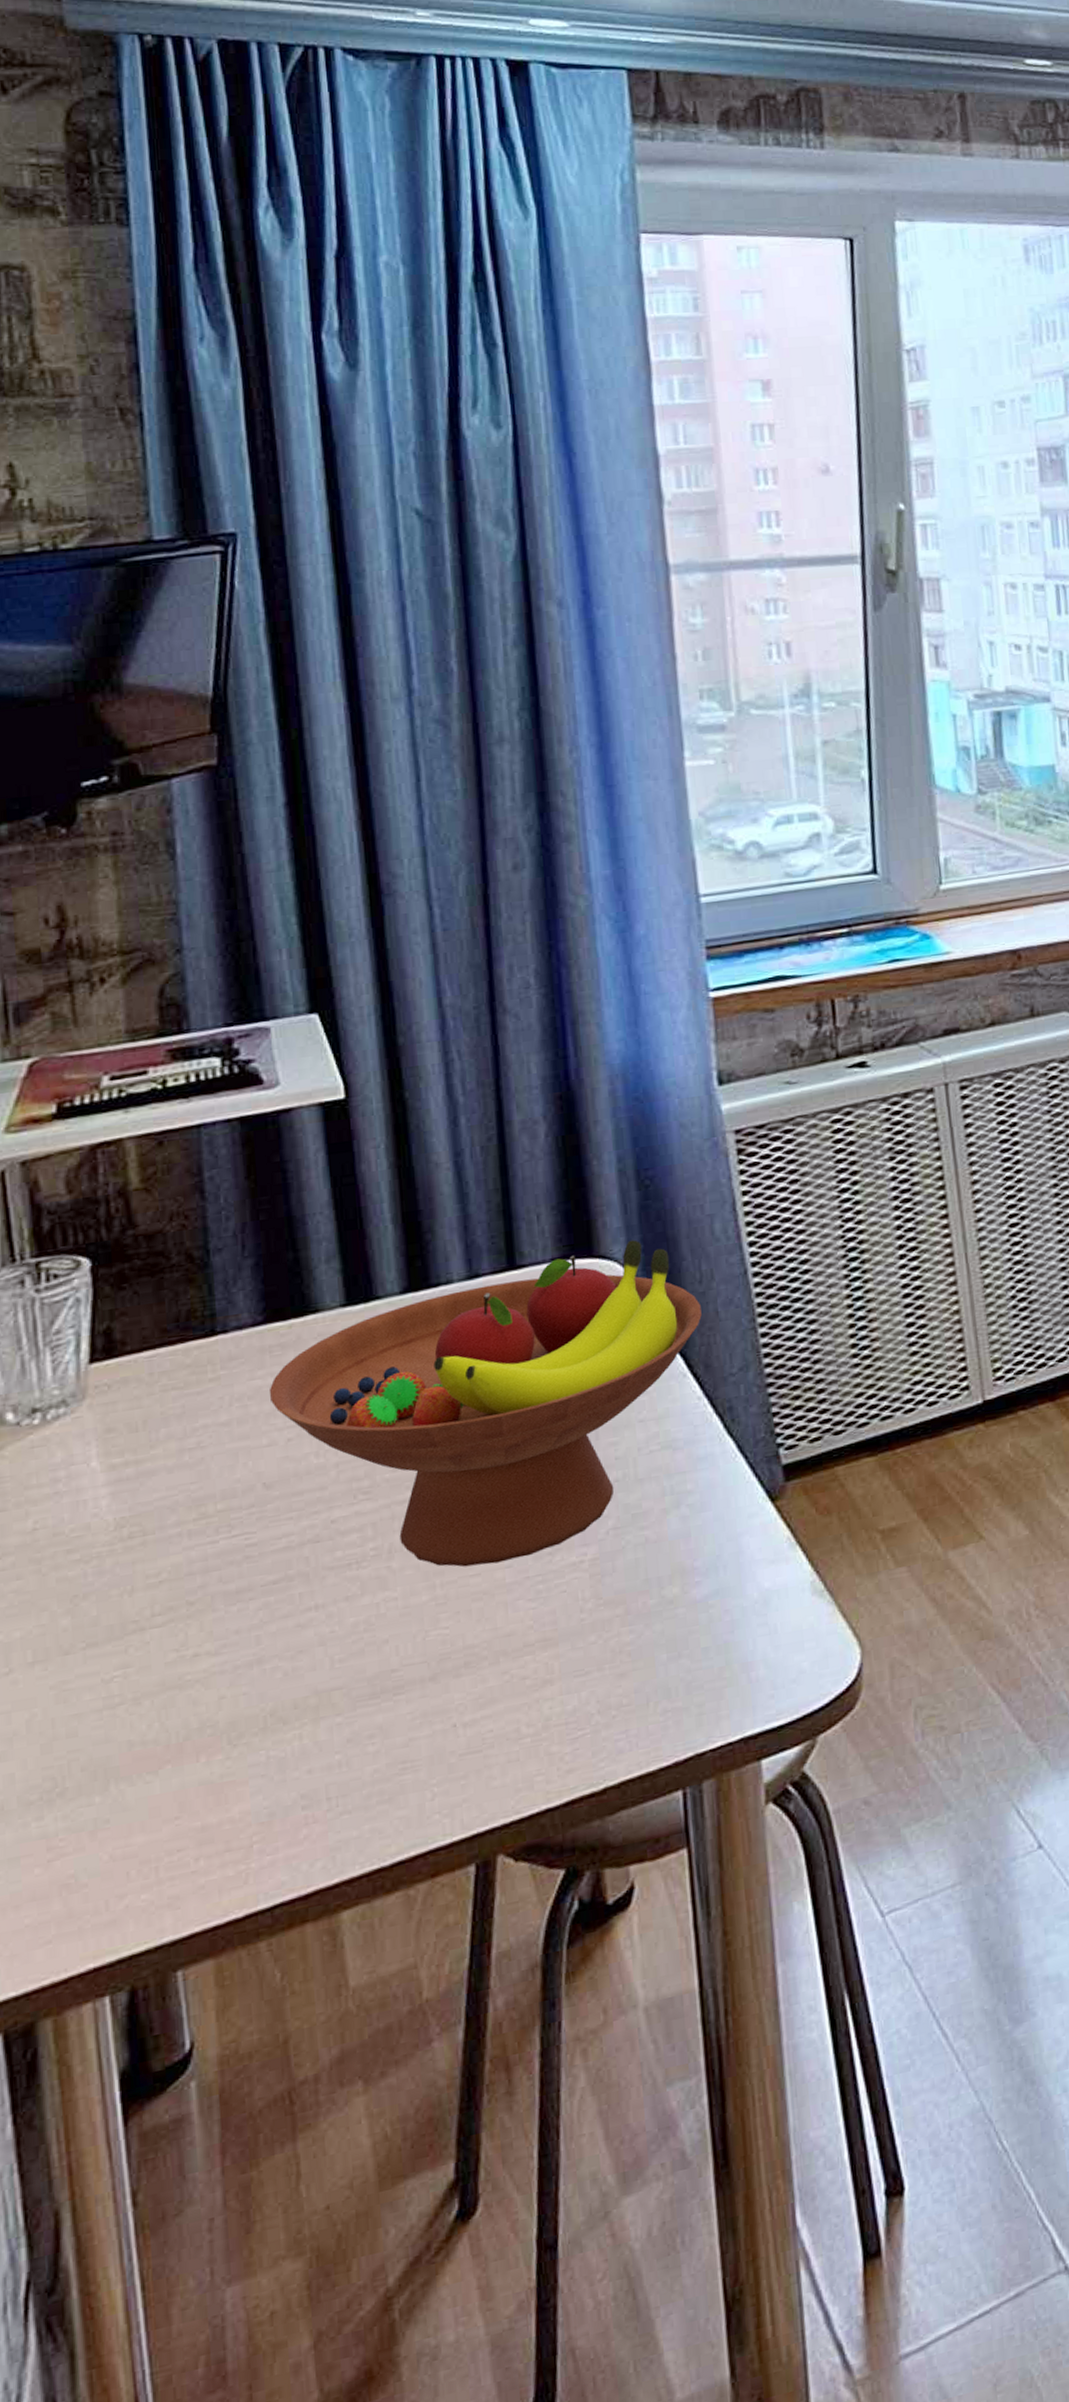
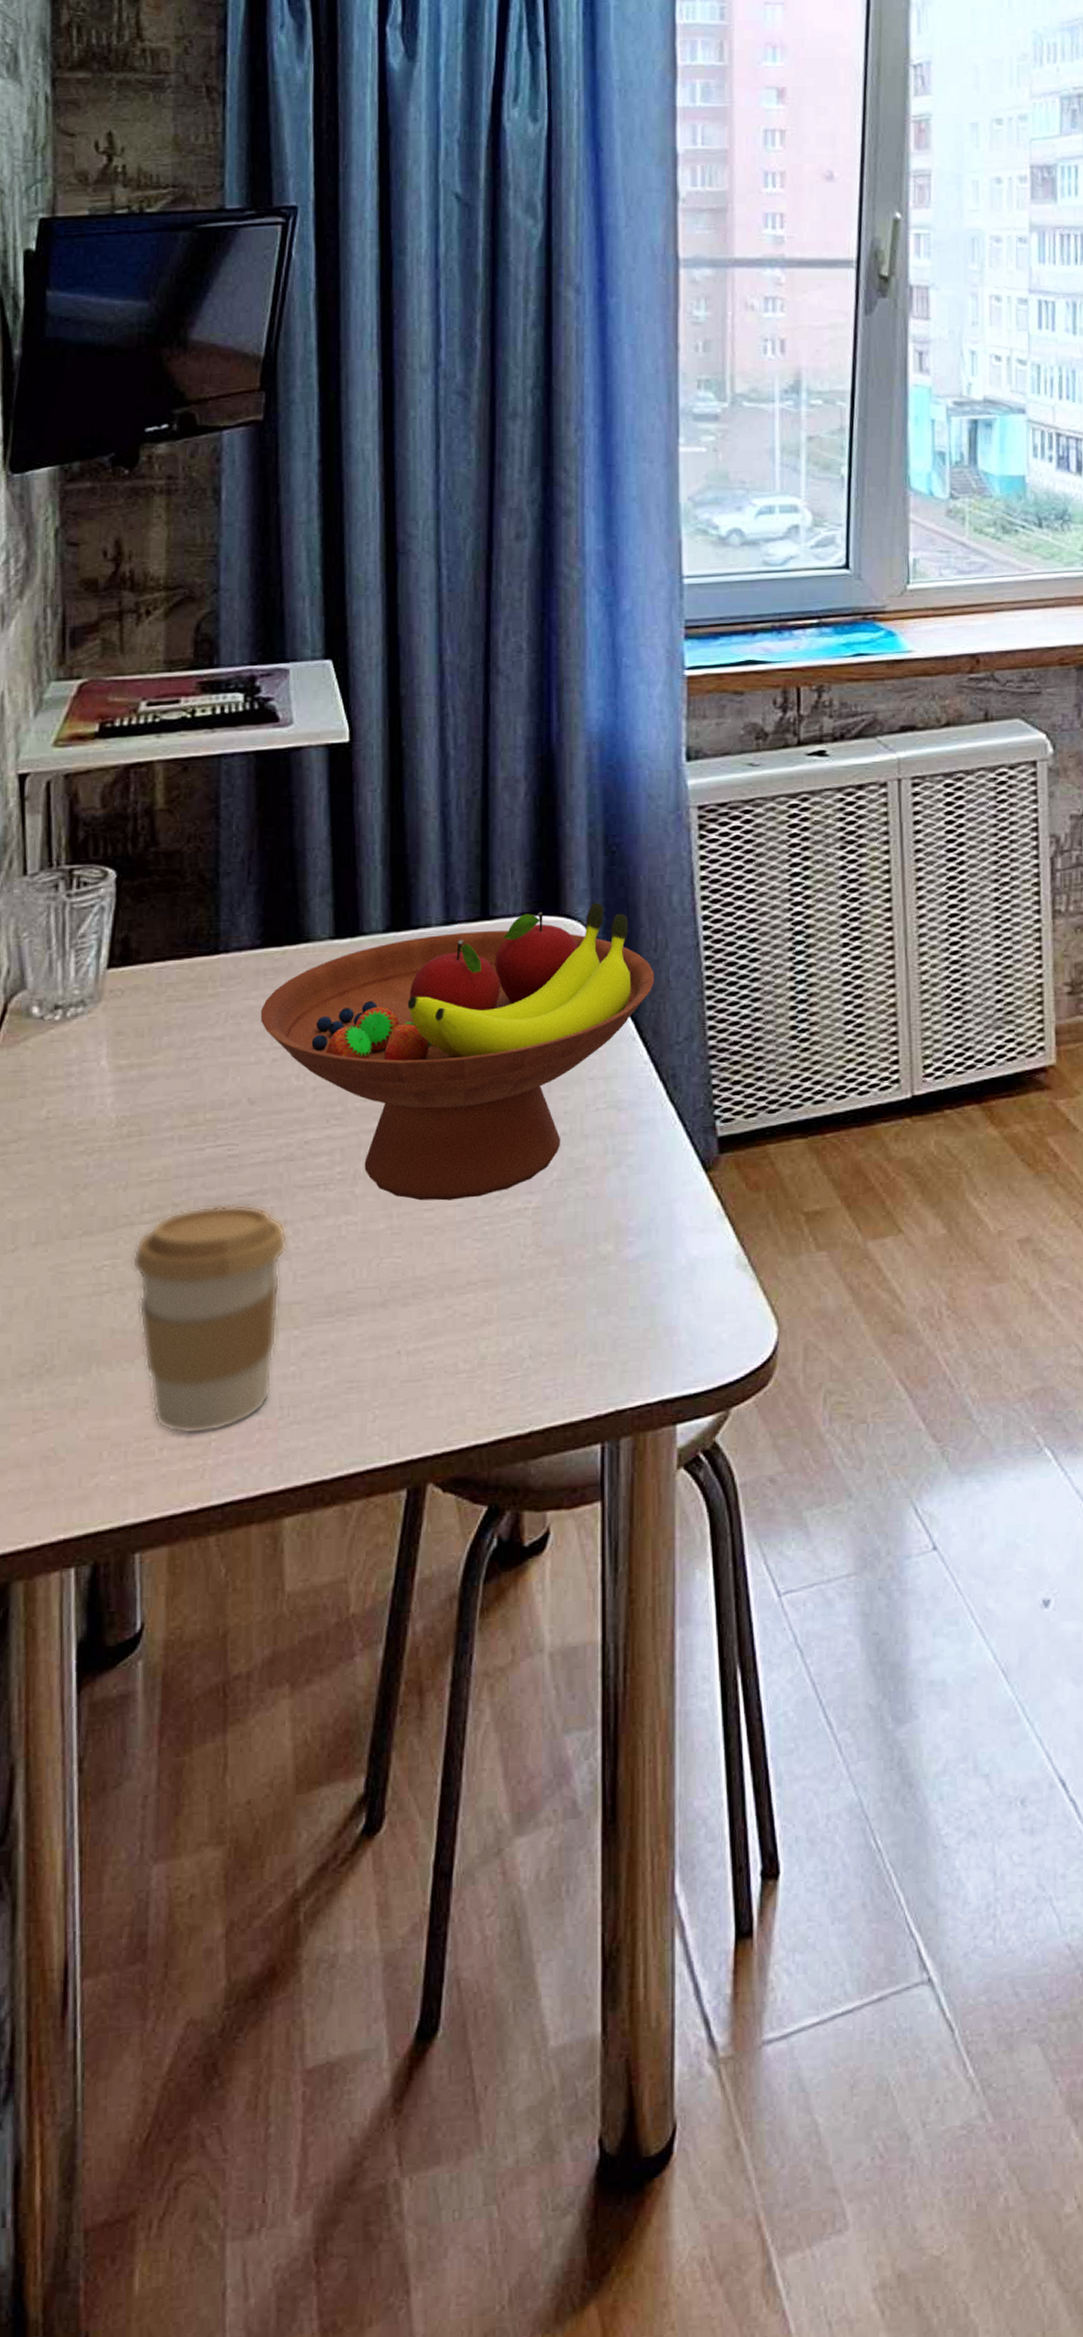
coffee cup: none [145,1593,322,1841] -> present [131,1204,288,1435]

